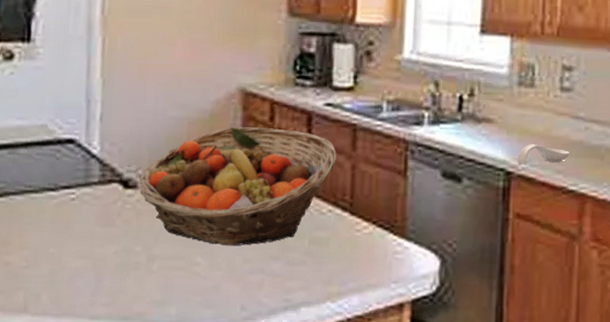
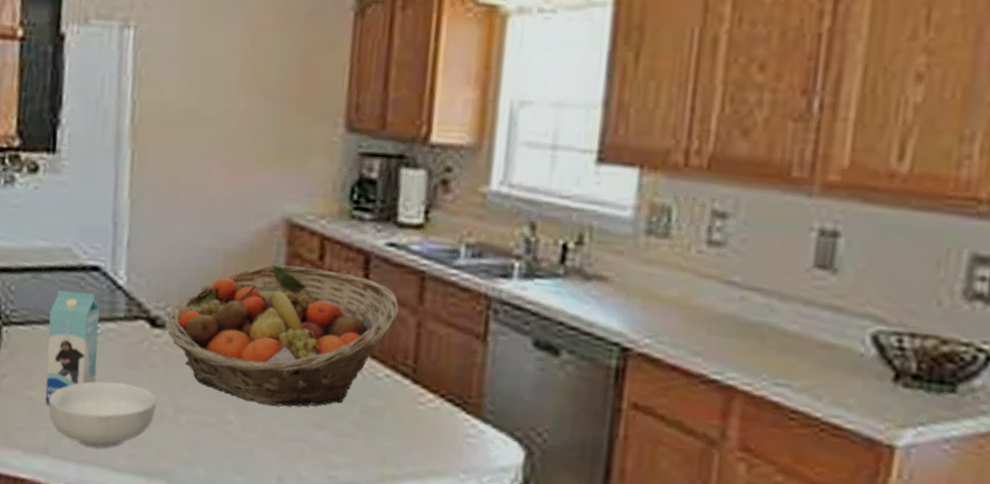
milk carton: none [23,162,75,267] -> present [45,290,99,405]
cereal bowl: none [26,240,131,301] -> present [48,381,157,448]
spoon rest: present [516,144,571,165] -> none [637,313,716,342]

